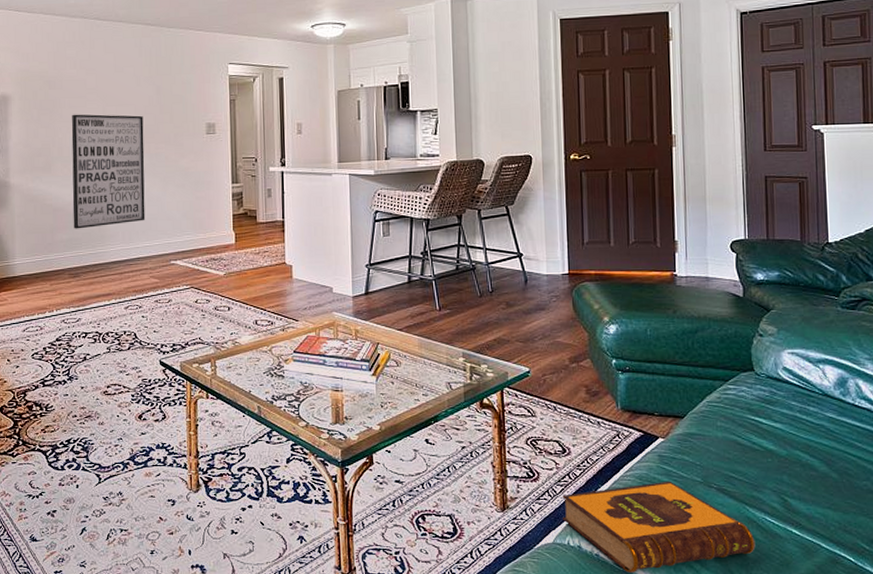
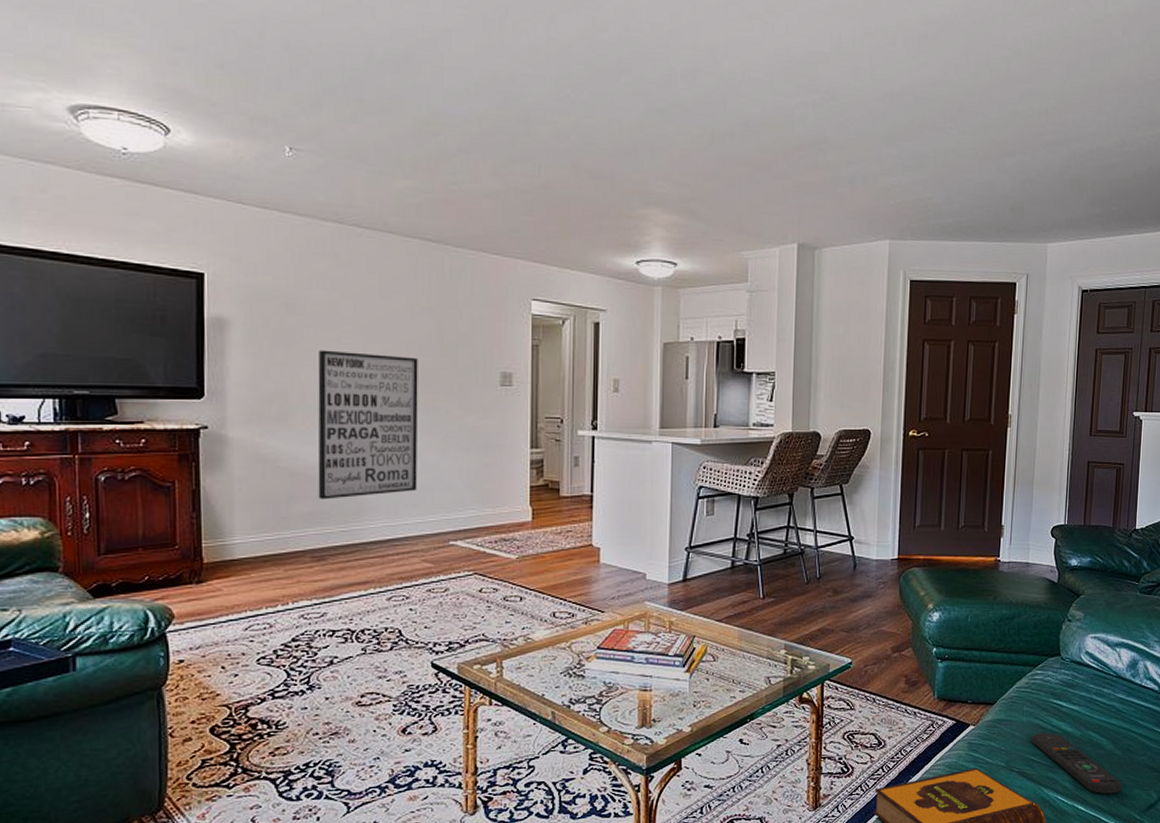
remote control: none [730,449,844,519] -> present [1032,732,1123,794]

